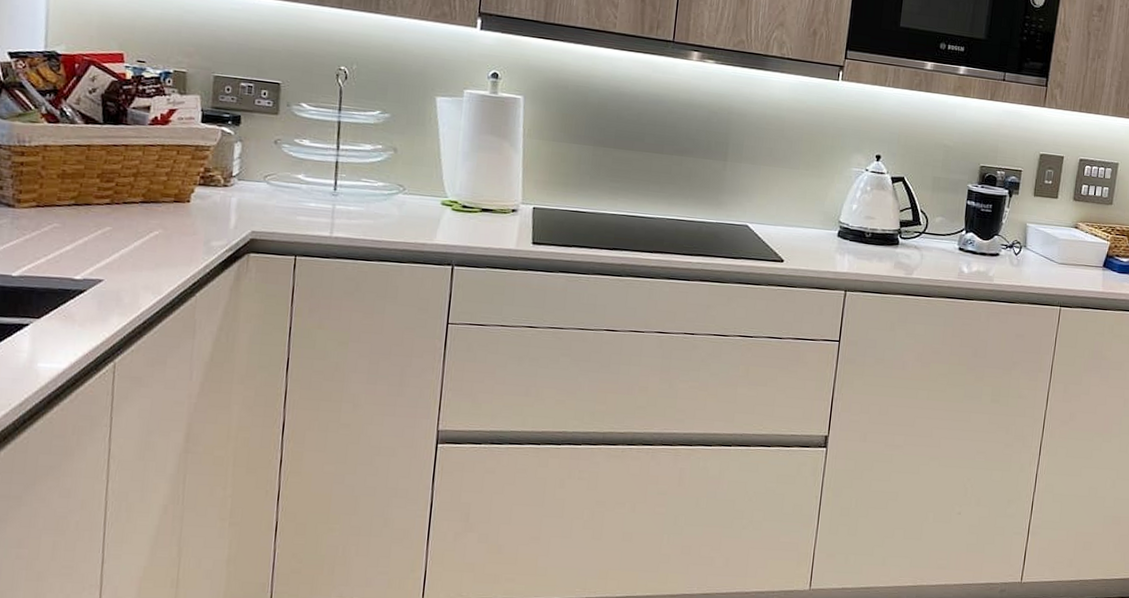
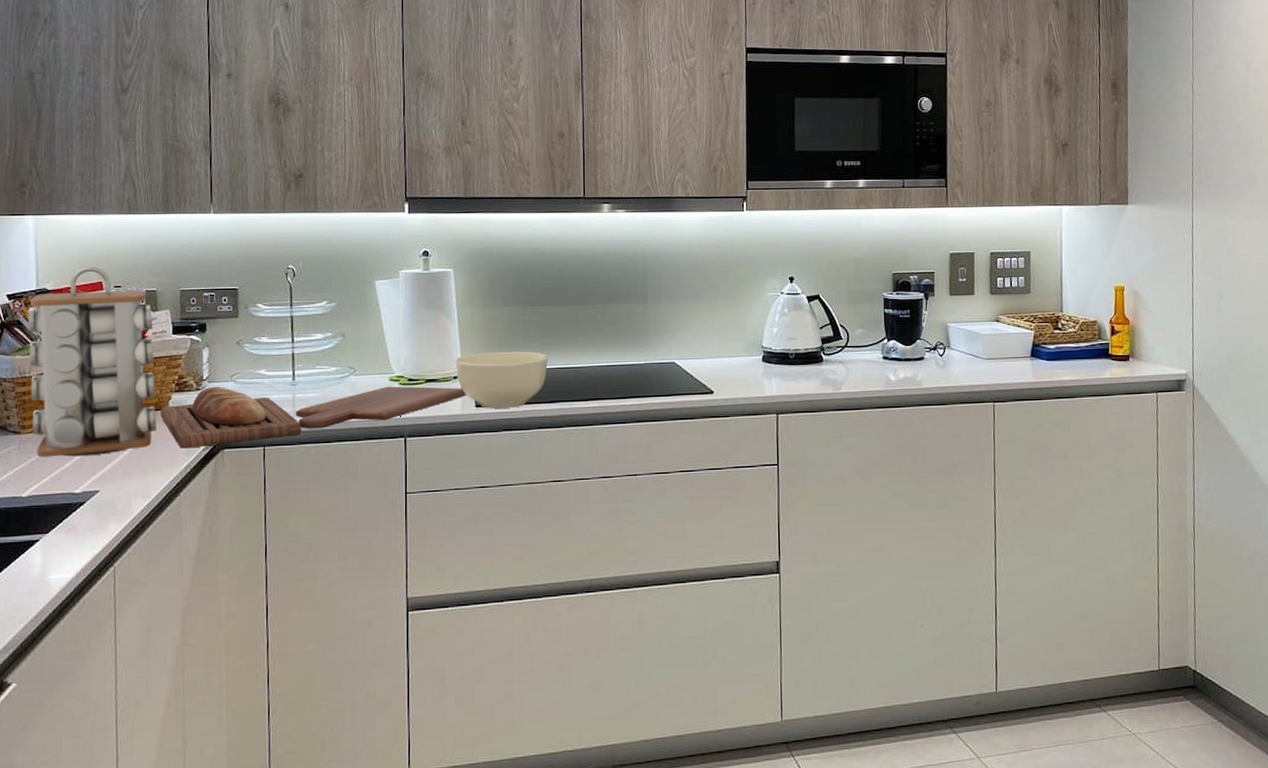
spice rack: none [29,34,180,242] -> present [27,267,157,458]
bread loaf: none [180,184,340,250] -> present [160,386,302,449]
cutting board: none [334,210,525,246] -> present [296,386,467,429]
bowl: none [515,188,616,250] -> present [455,351,549,409]

